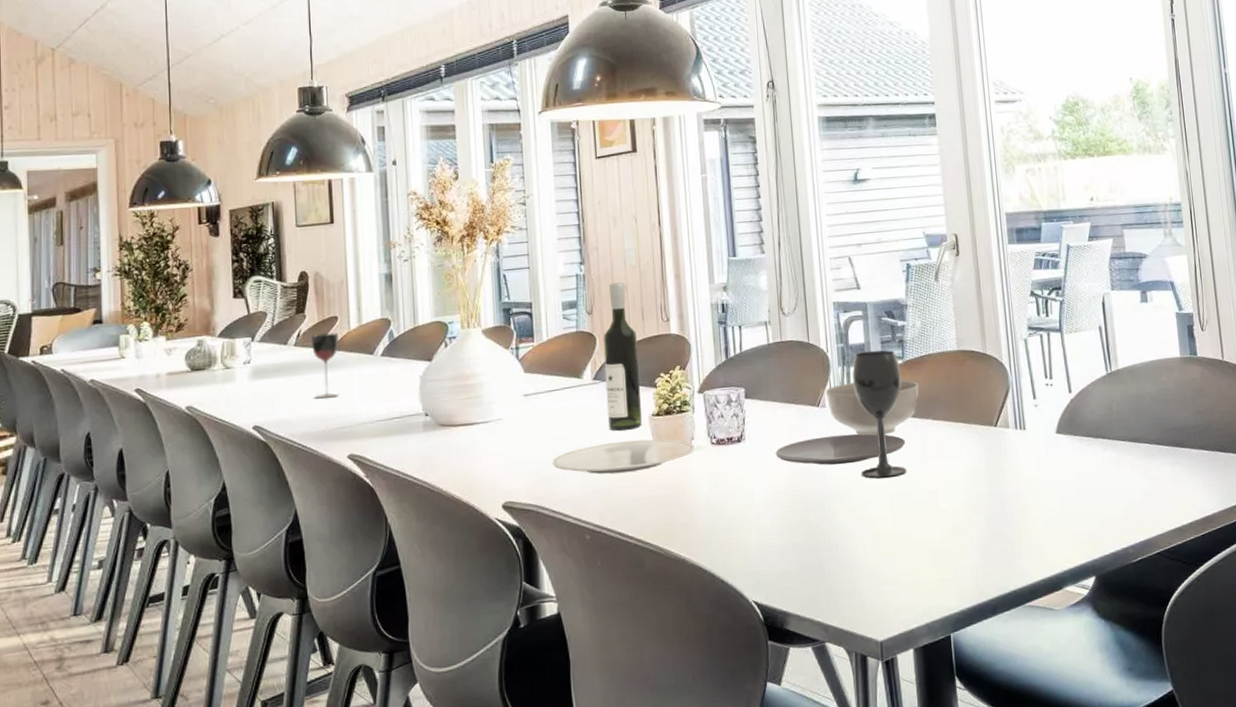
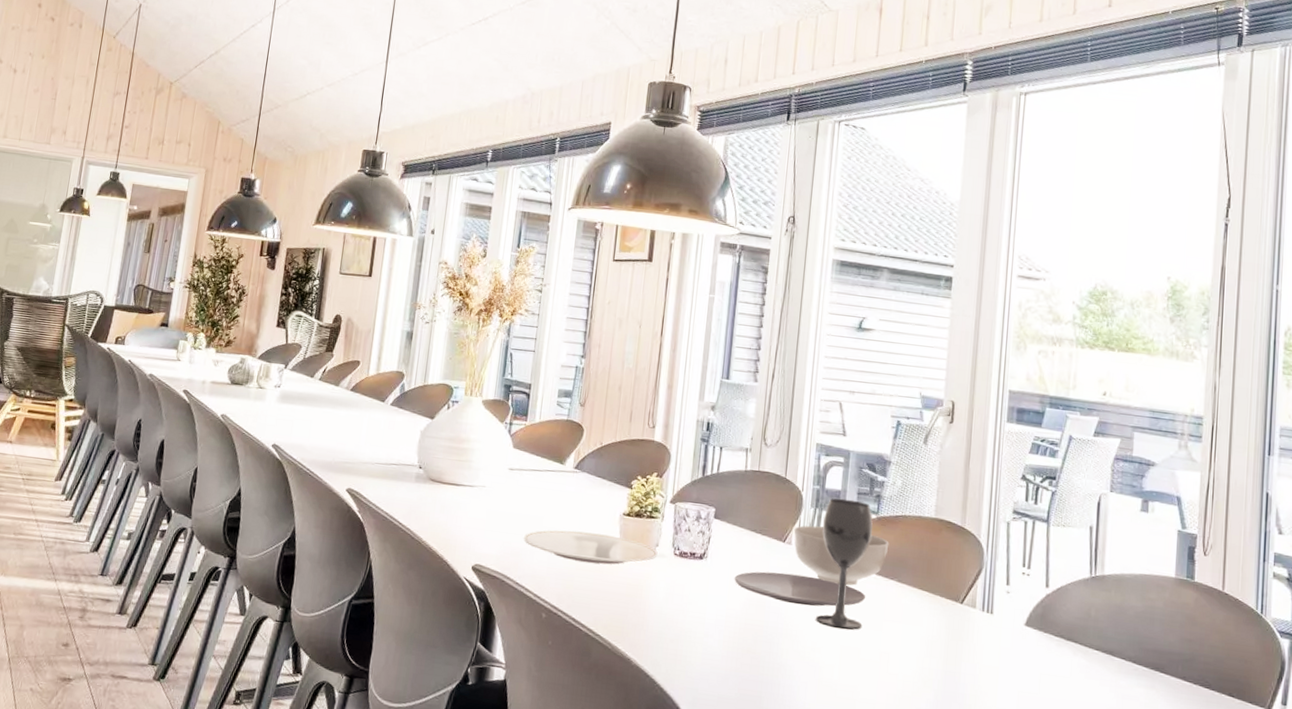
wineglass: present [312,332,339,399] -> none [327,373,358,434]
bottle: present [603,282,642,431] -> none [580,381,622,524]

